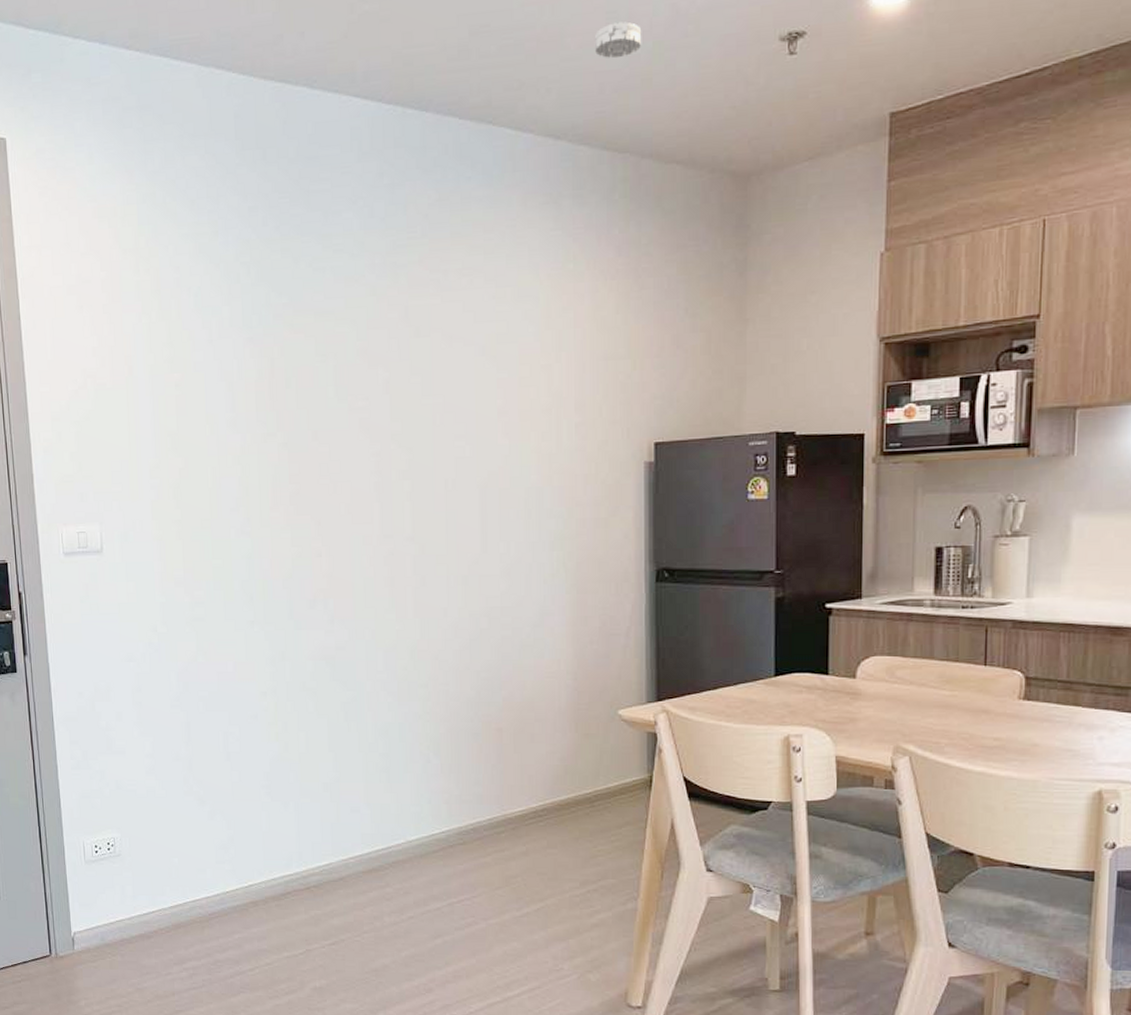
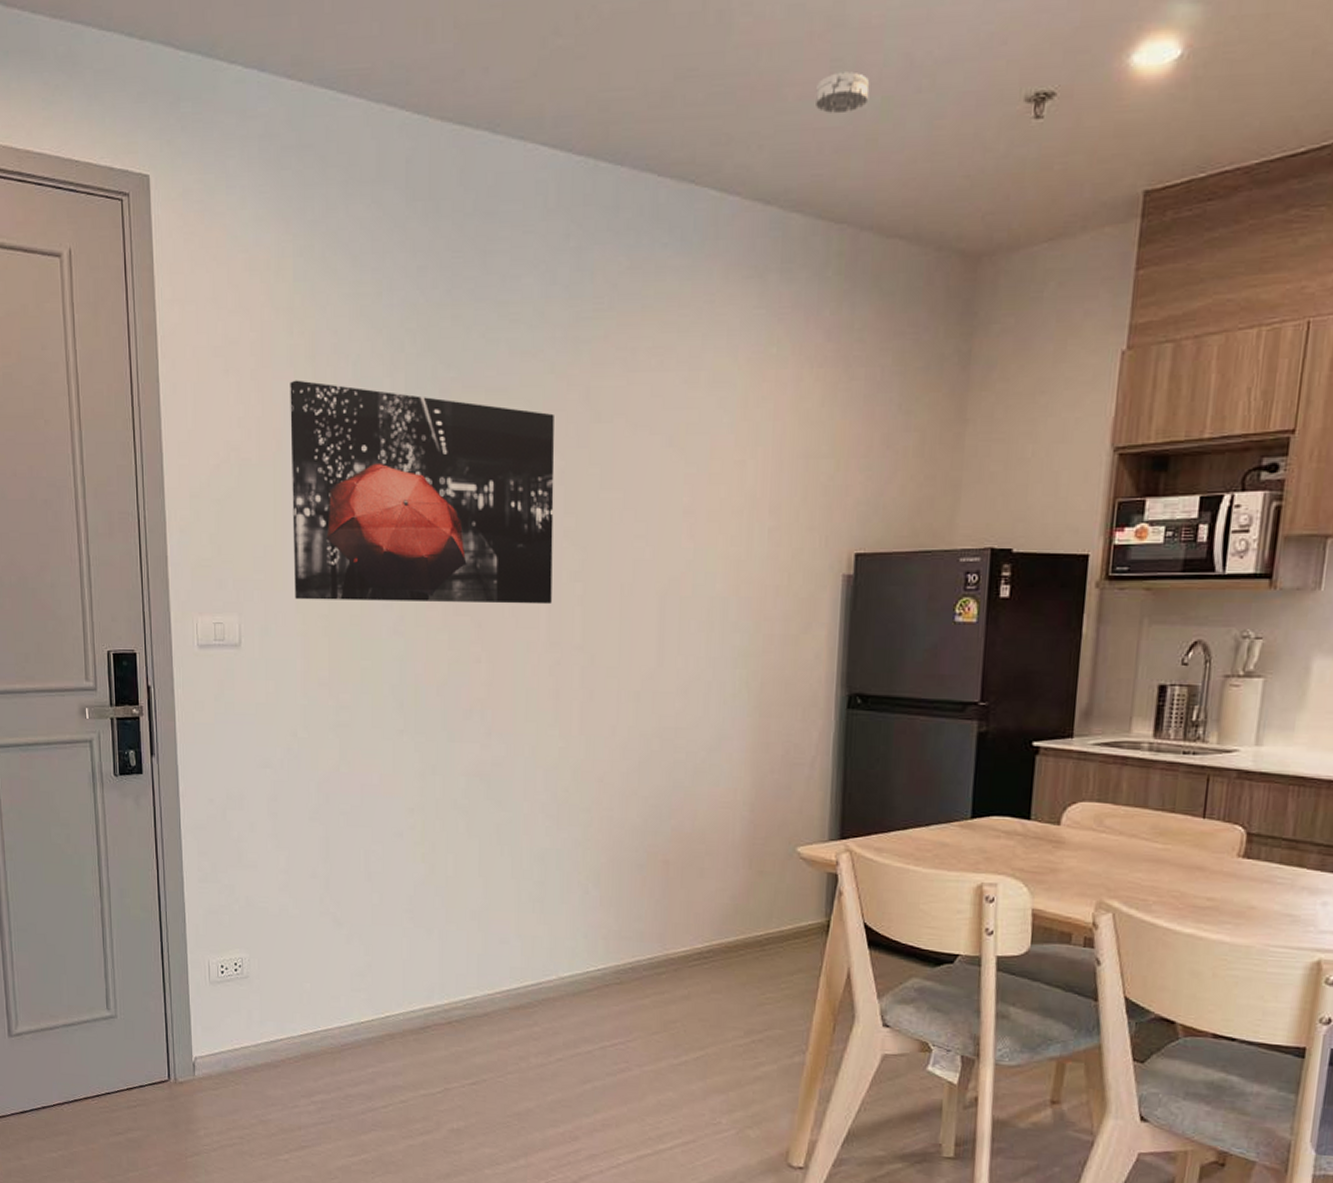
wall art: none [138,312,383,508] -> present [290,380,555,605]

